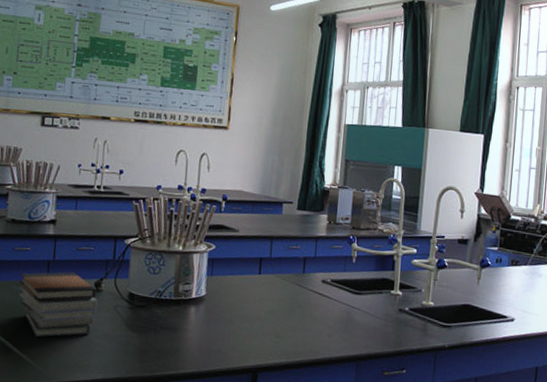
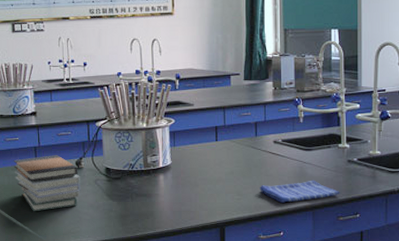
dish towel: none [301,327,388,351] -> present [260,180,340,203]

